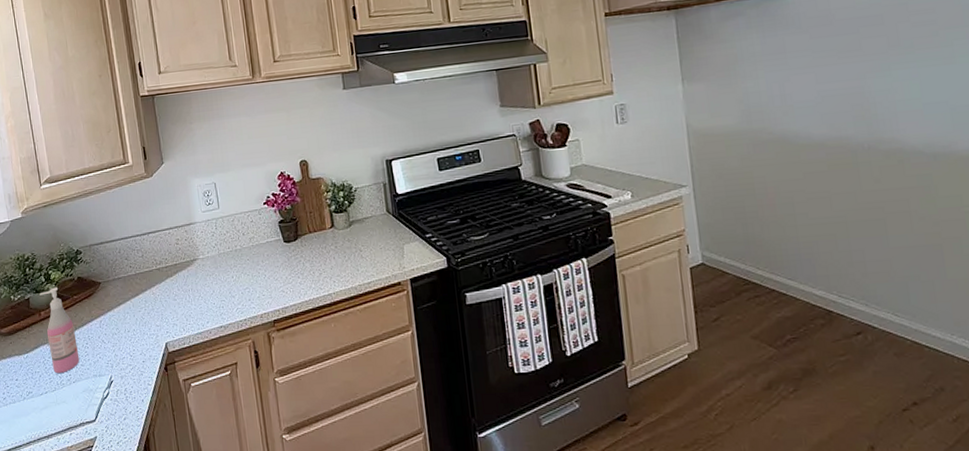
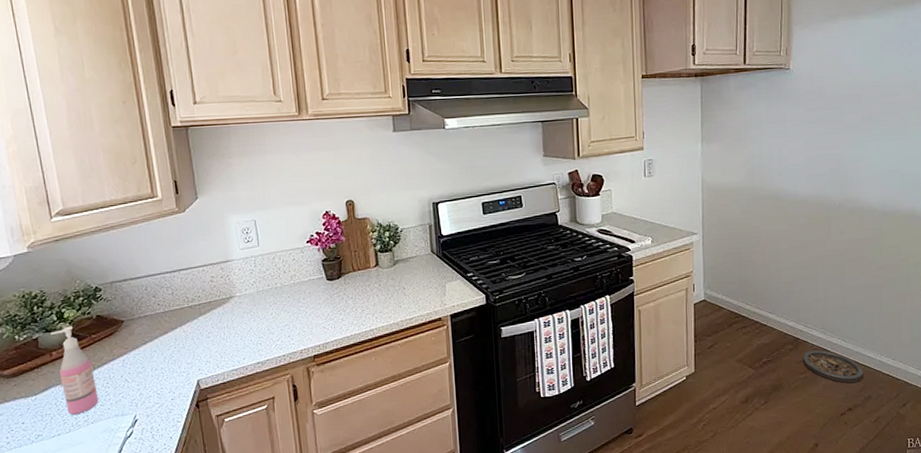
pet bowl: none [840,326,930,370] -> present [803,350,863,384]

